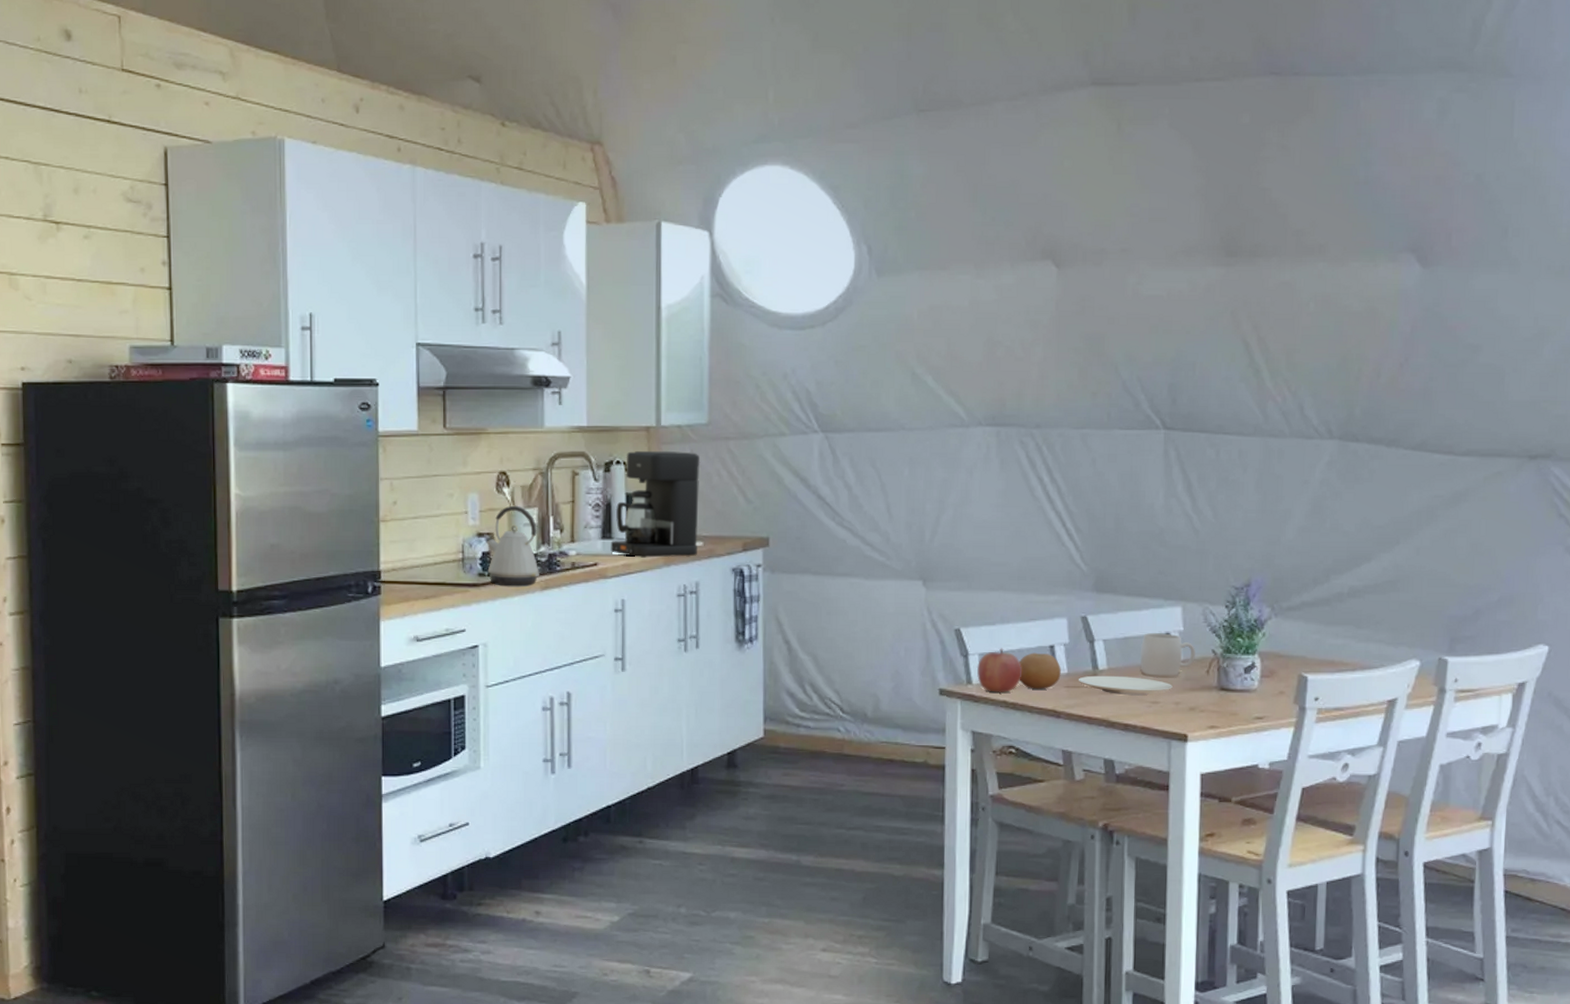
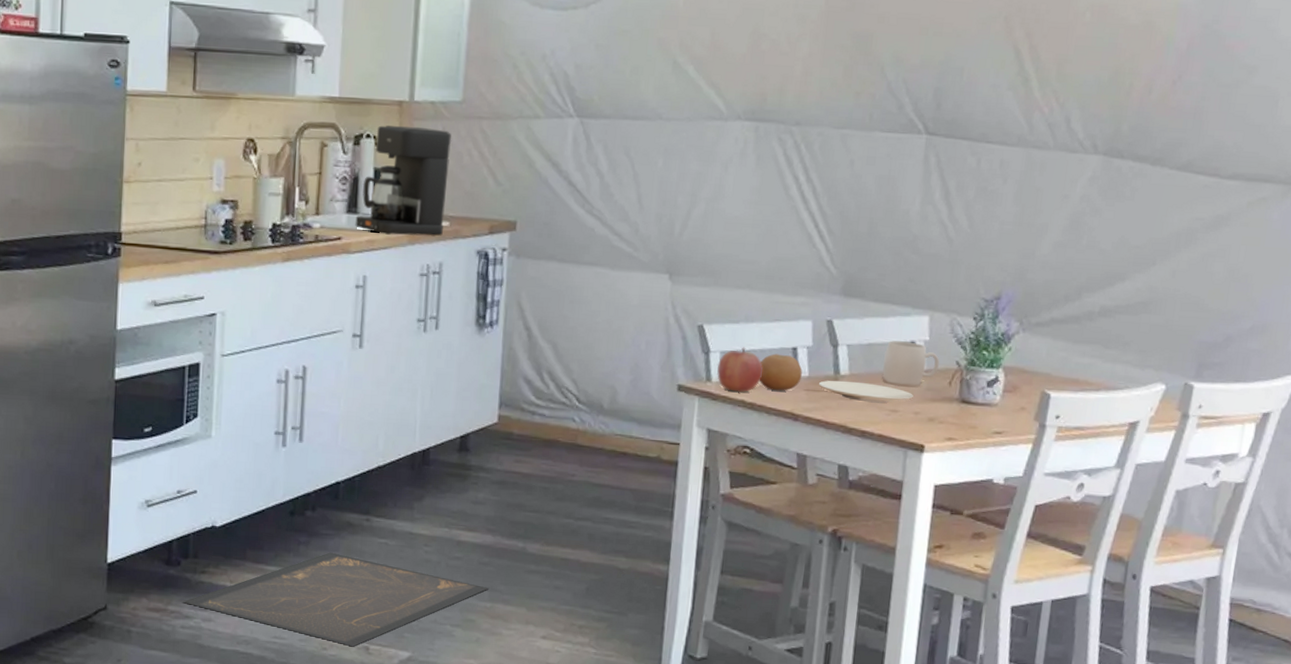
doormat: none [461,877,766,971] -> present [183,552,490,647]
kettle: present [486,505,540,588] -> none [229,173,283,258]

